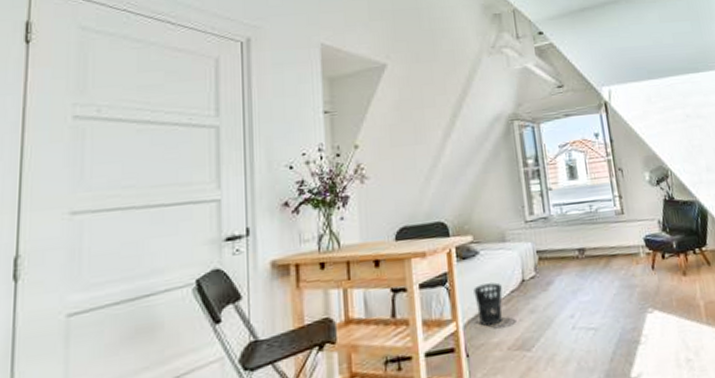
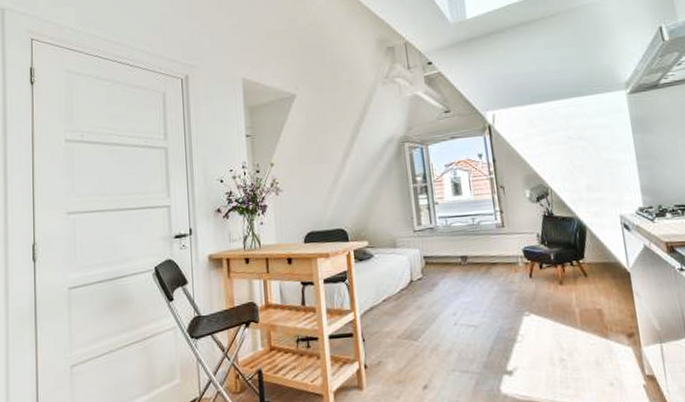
wastebasket: present [474,282,503,327] -> none [369,282,394,318]

